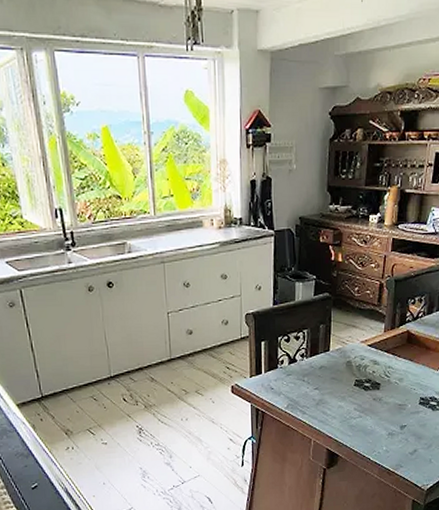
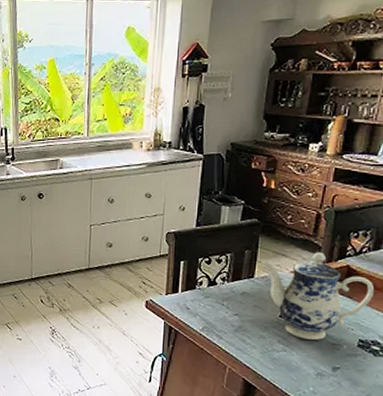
teapot: none [335,320,430,404] -> present [262,252,375,340]

